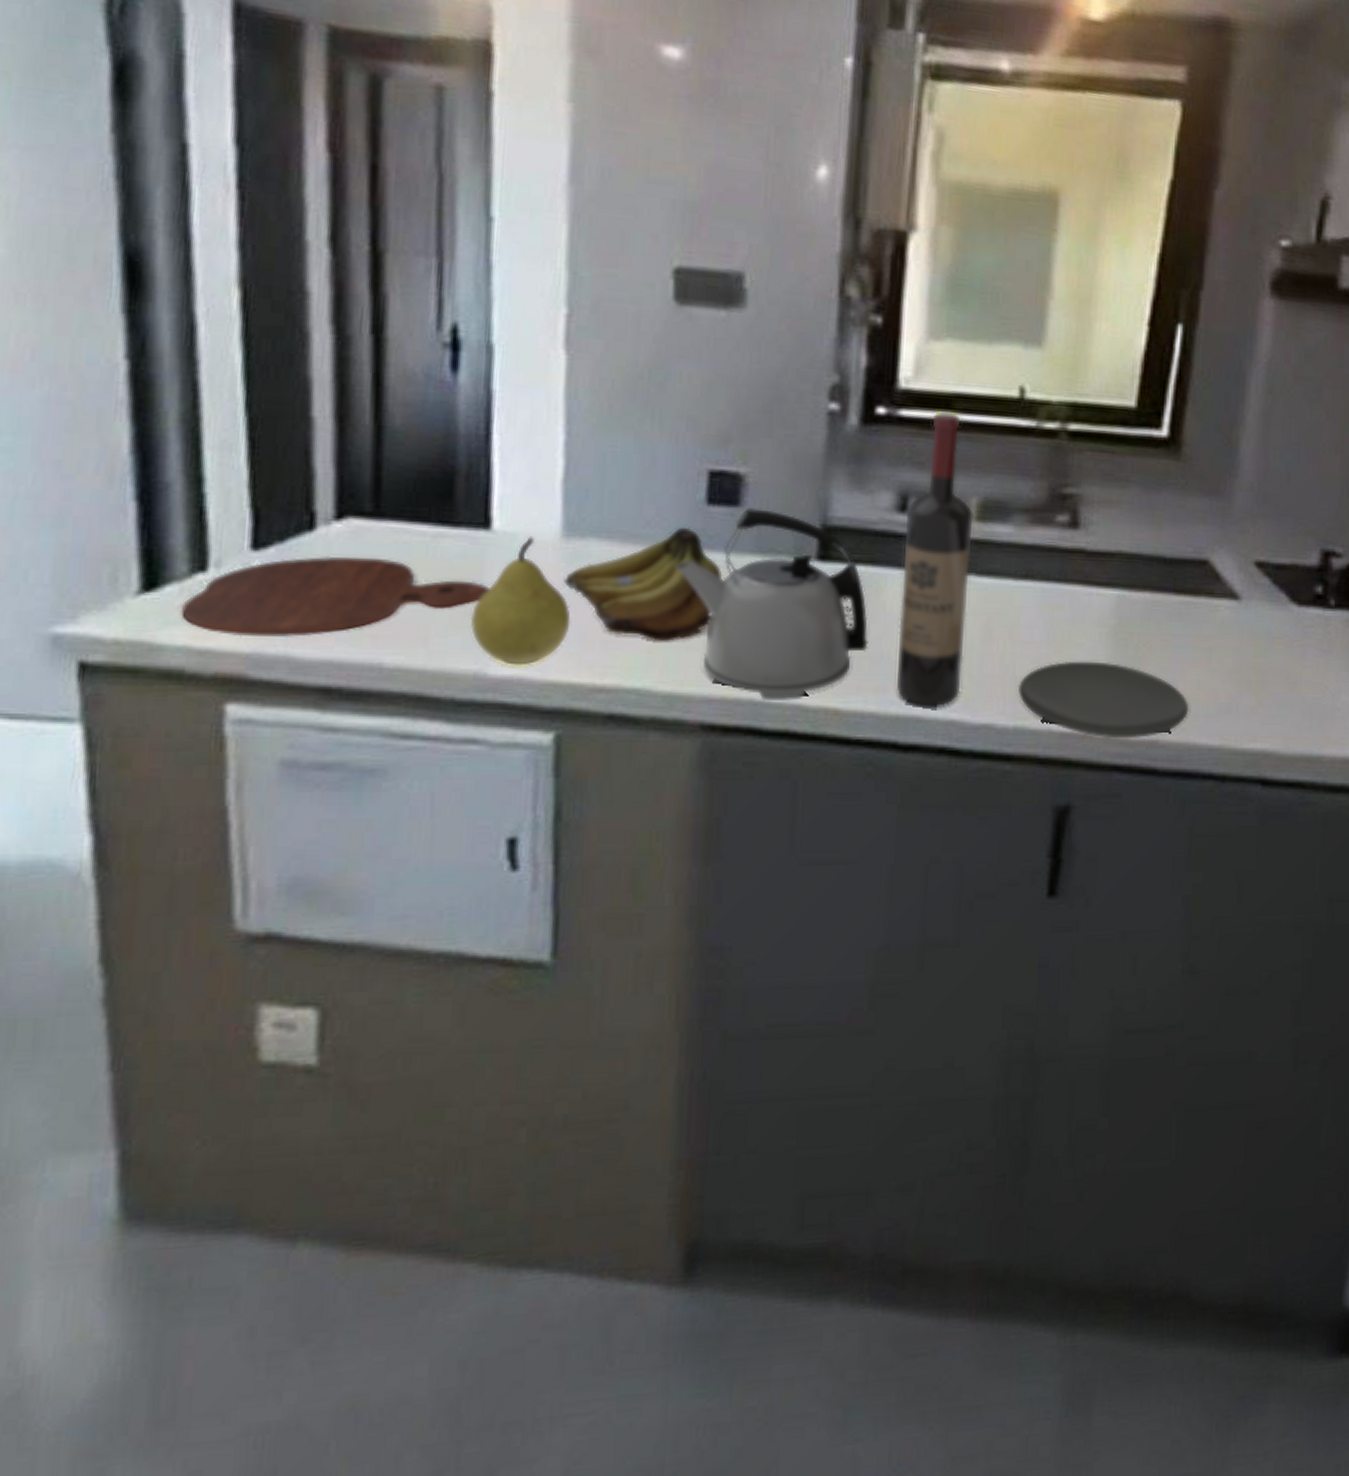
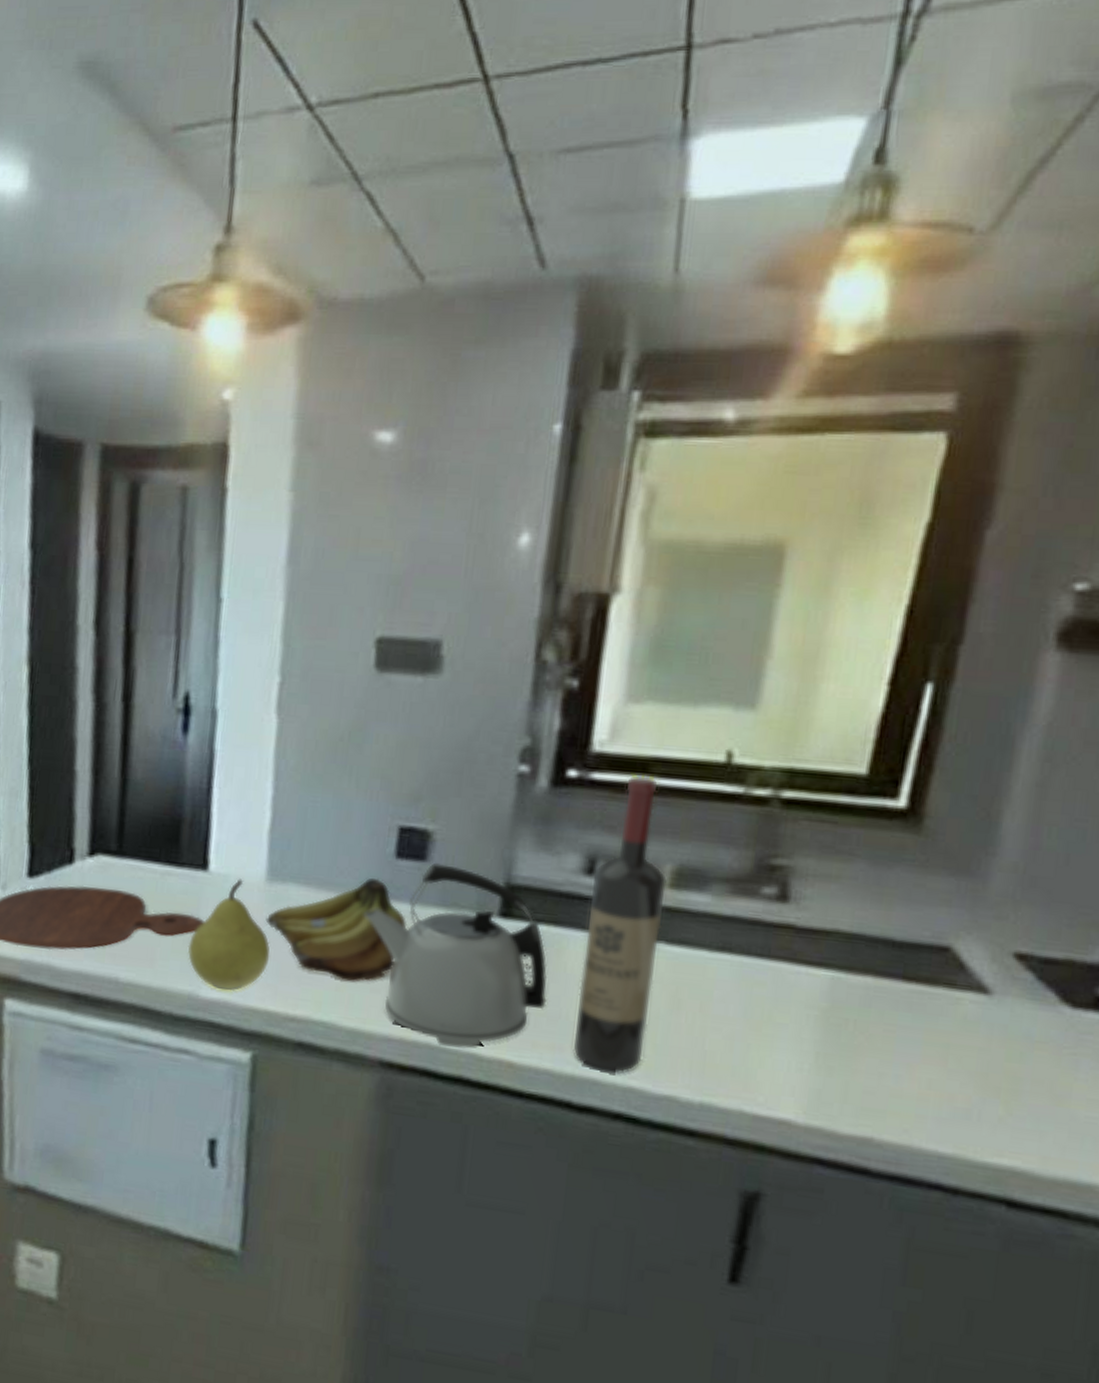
plate: present [1017,660,1189,739] -> none [706,1040,916,1134]

